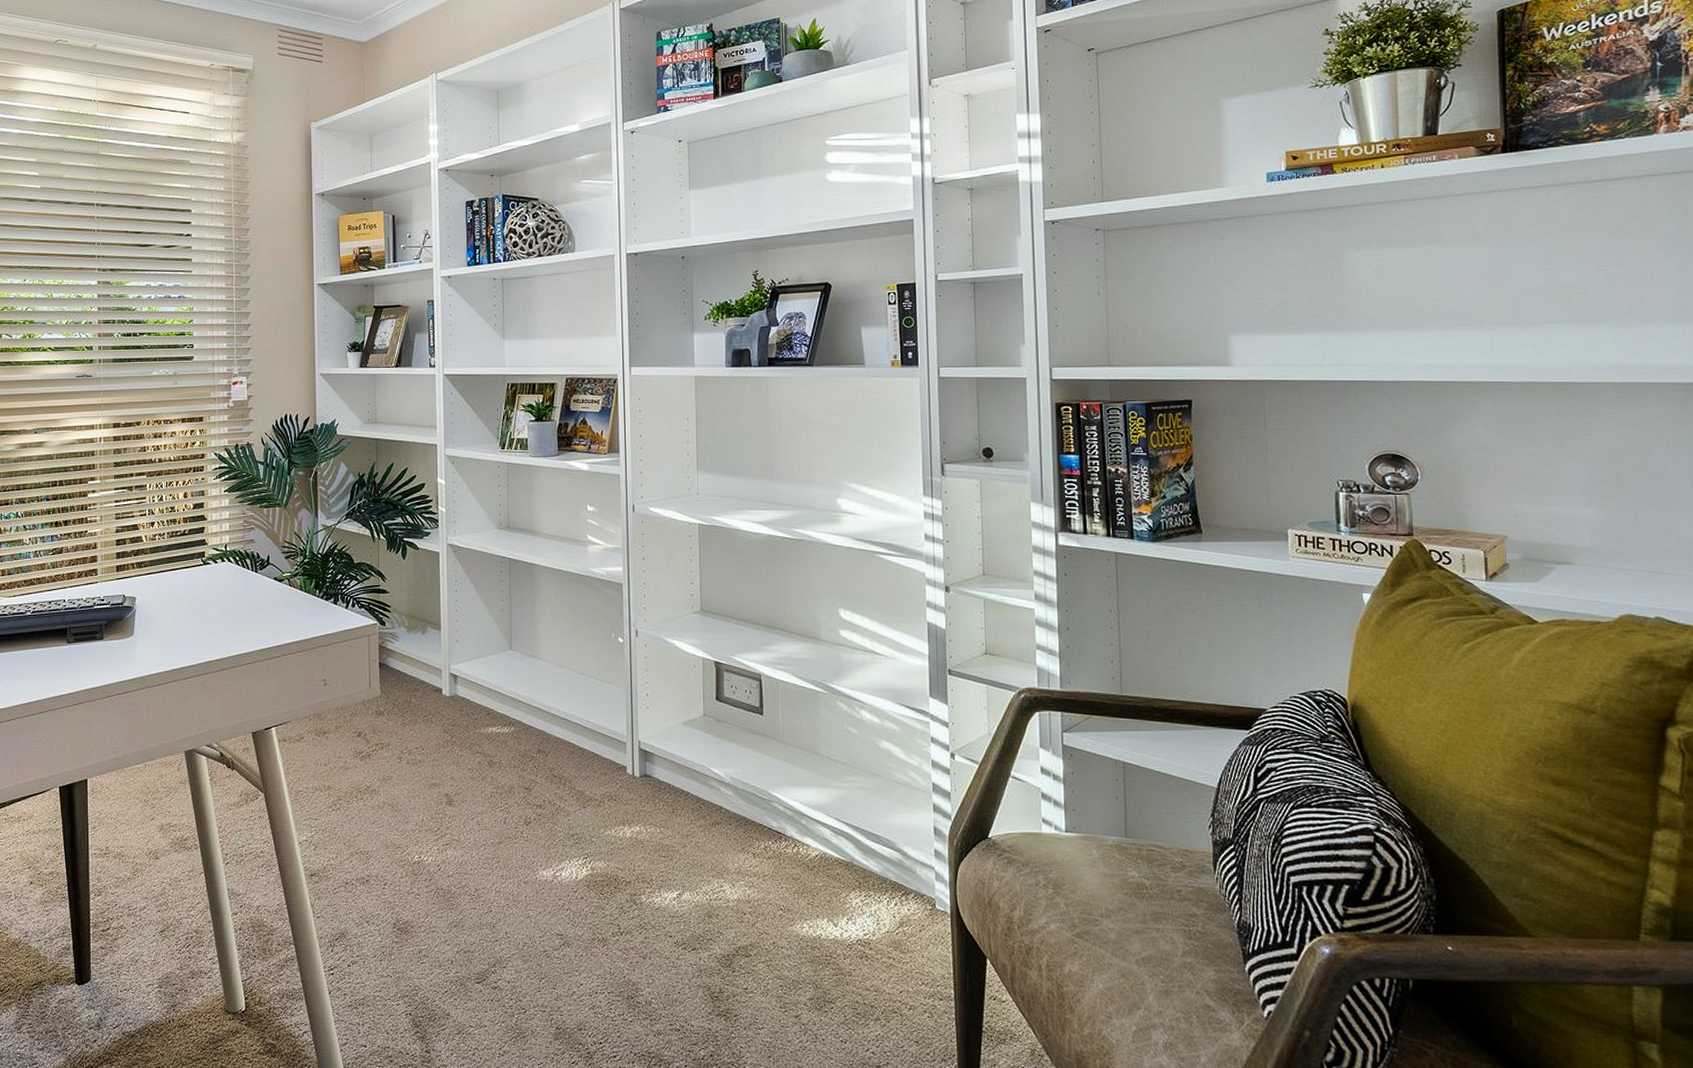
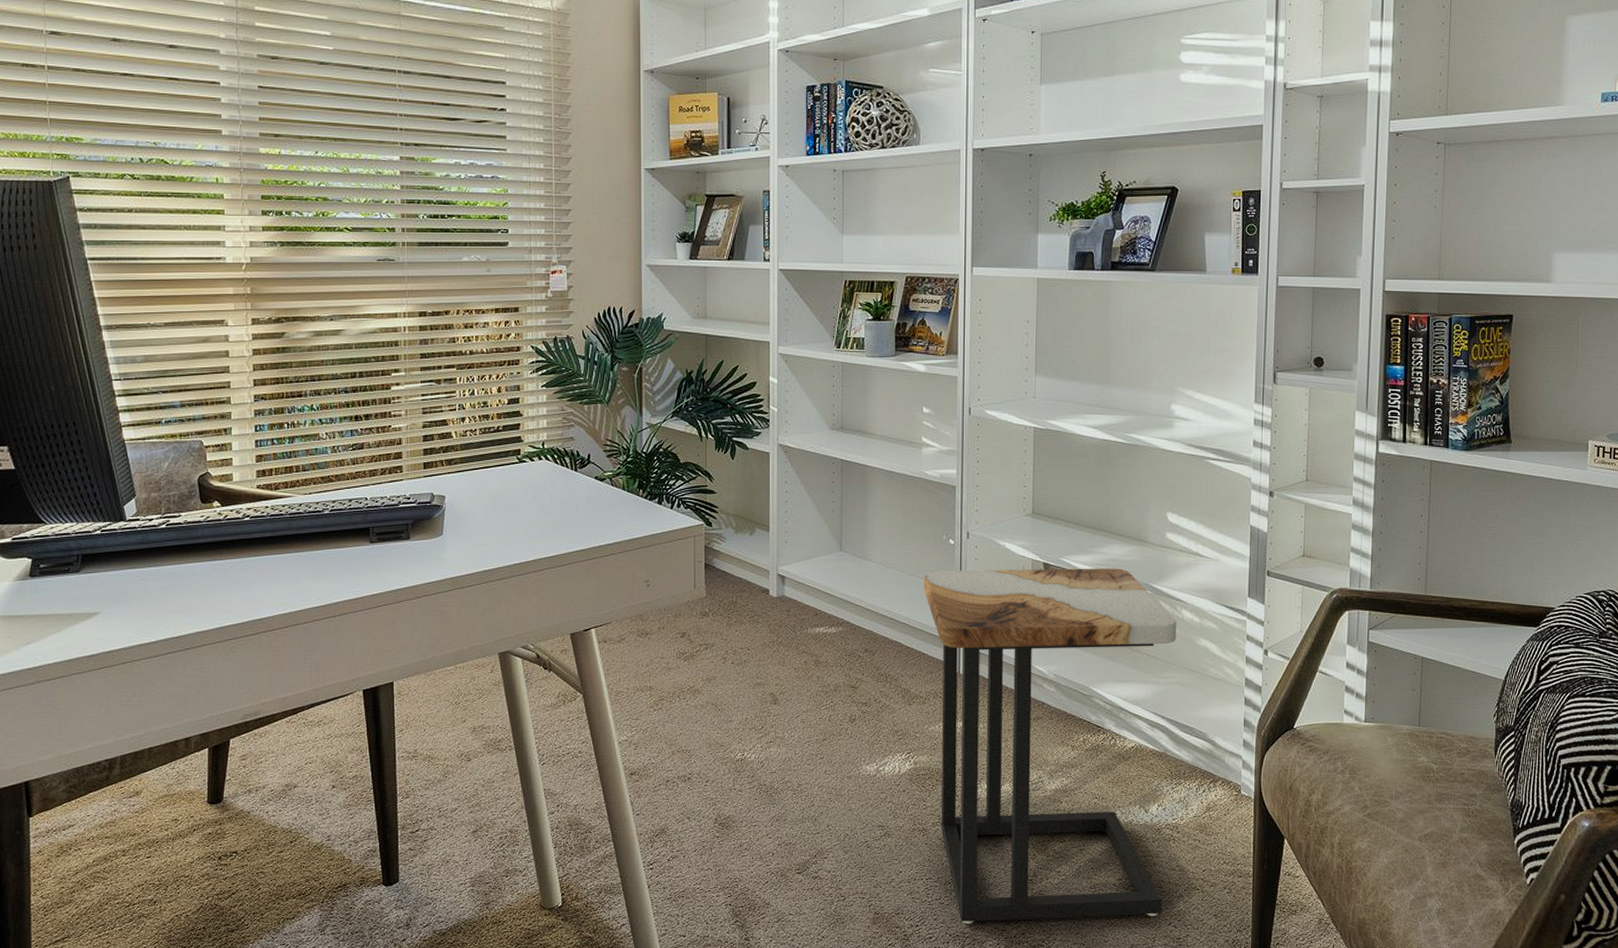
side table: none [595,666,858,1043] -> present [924,568,1177,924]

